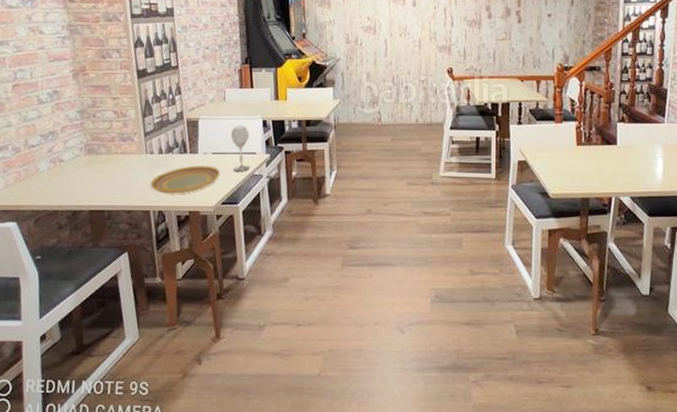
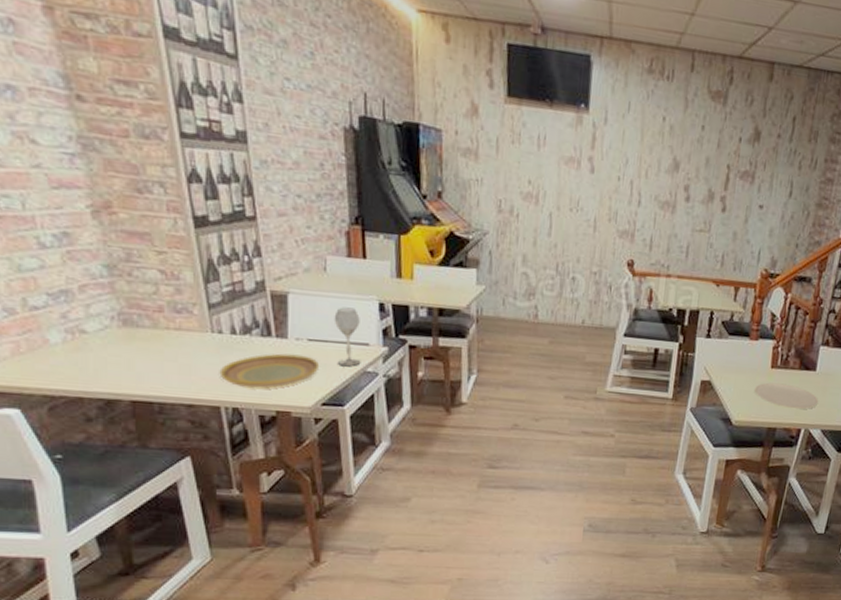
plate: none [564,158,624,180] -> present [753,382,819,410]

